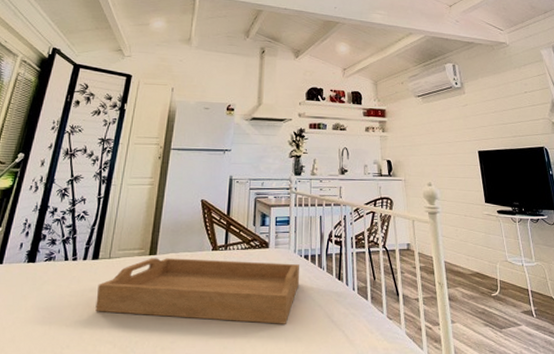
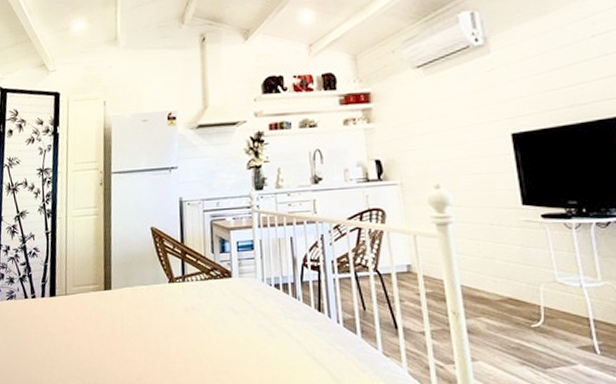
serving tray: present [95,258,300,324] -> none [59,292,271,361]

